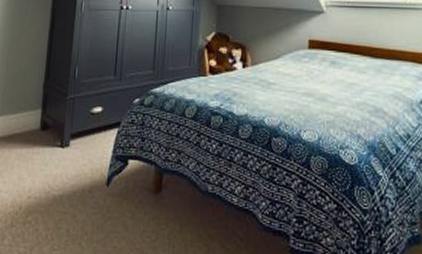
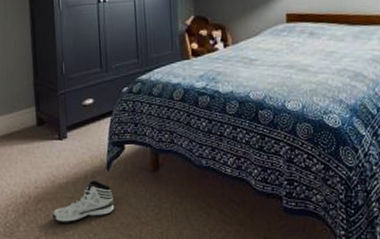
sneaker: none [41,195,110,241] -> present [52,180,115,223]

